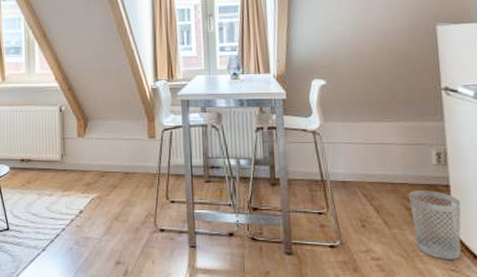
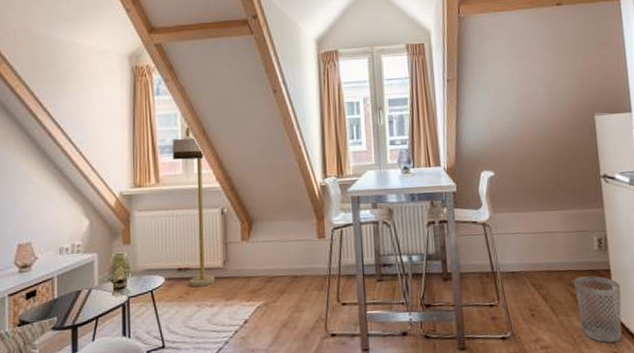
floor lamp: none [17,28,54,177] -> present [172,125,216,287]

